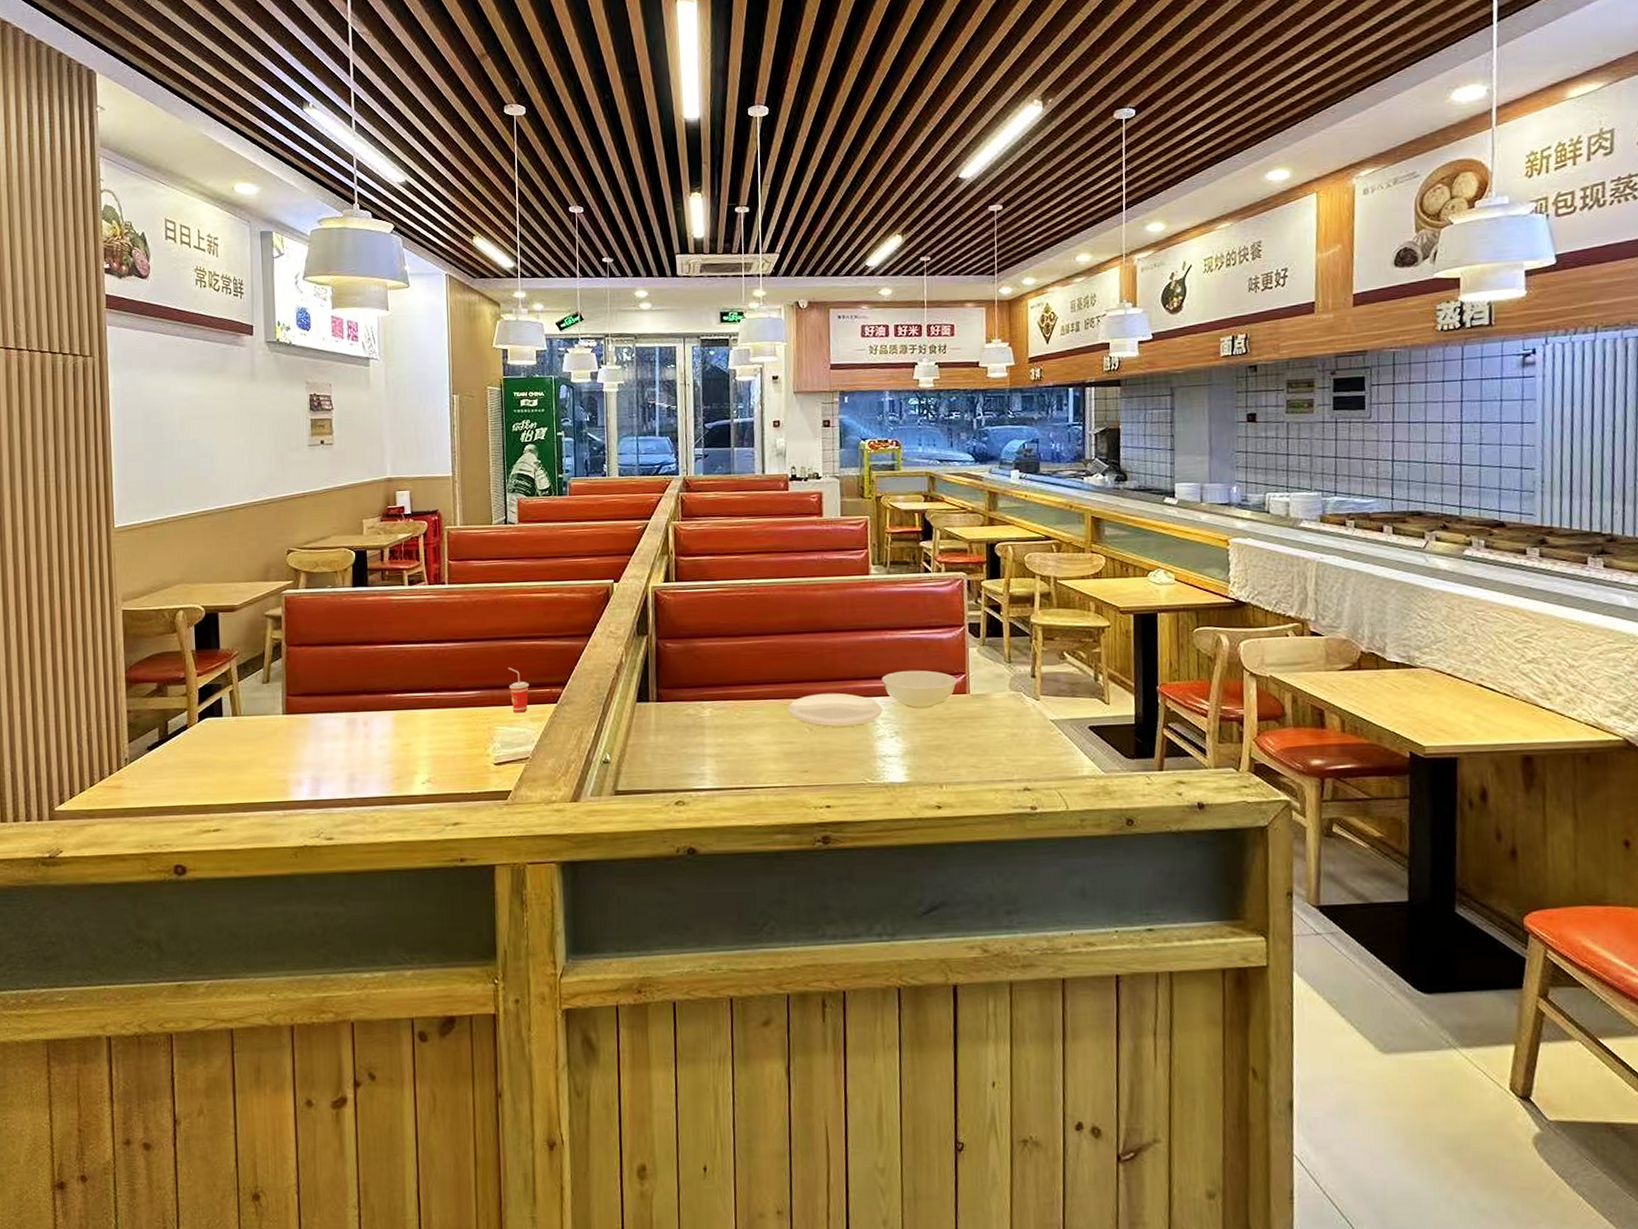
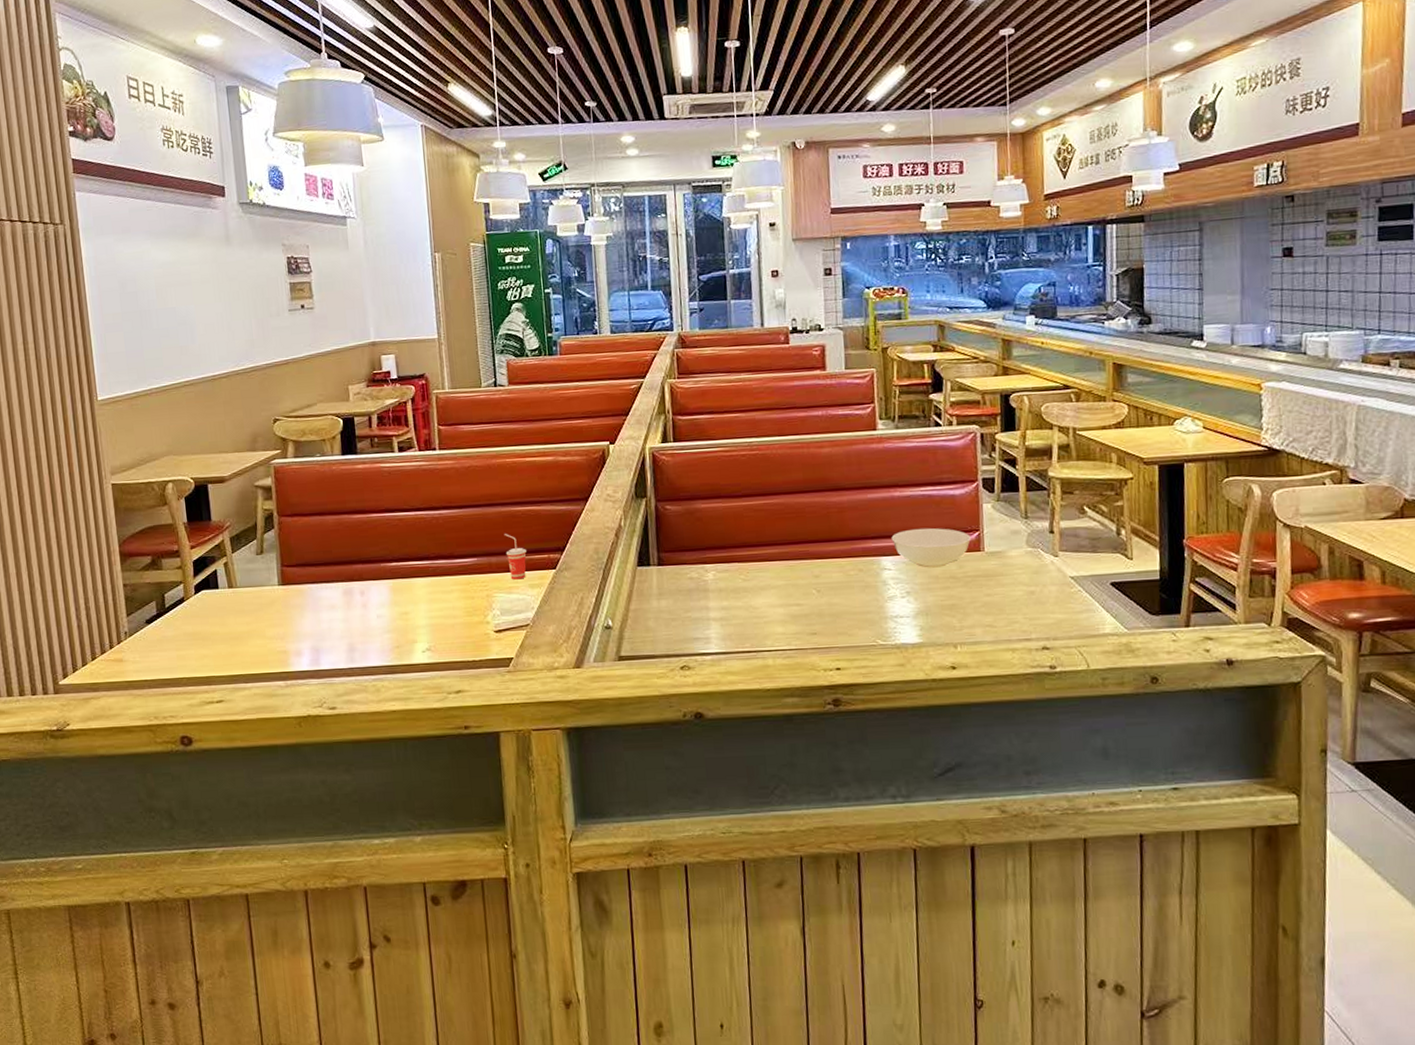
plate: present [788,693,882,727] -> none [794,553,893,589]

